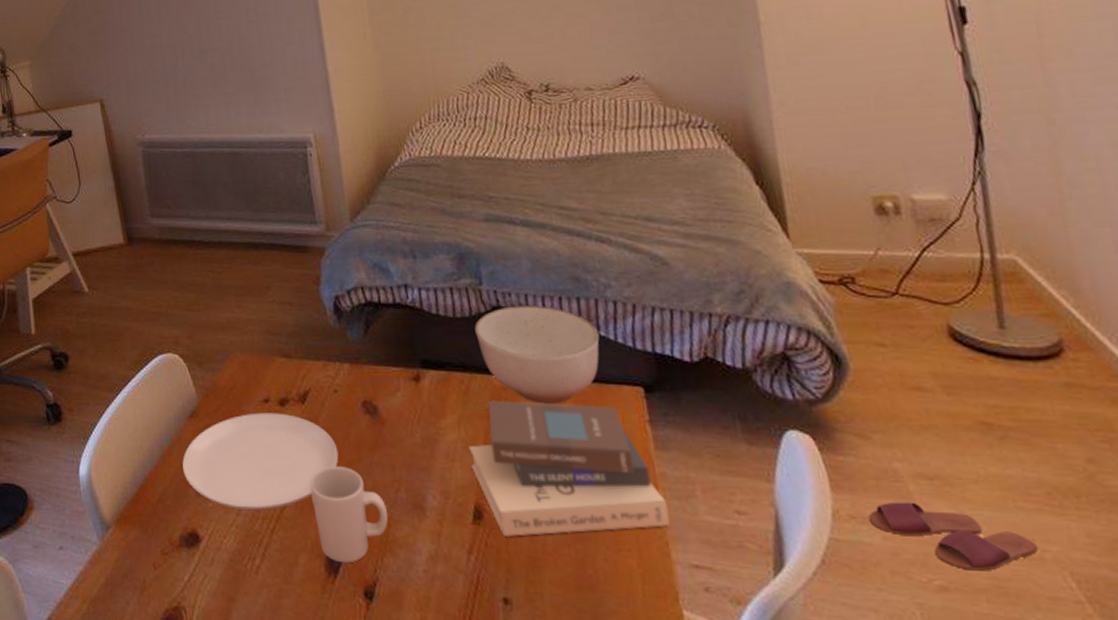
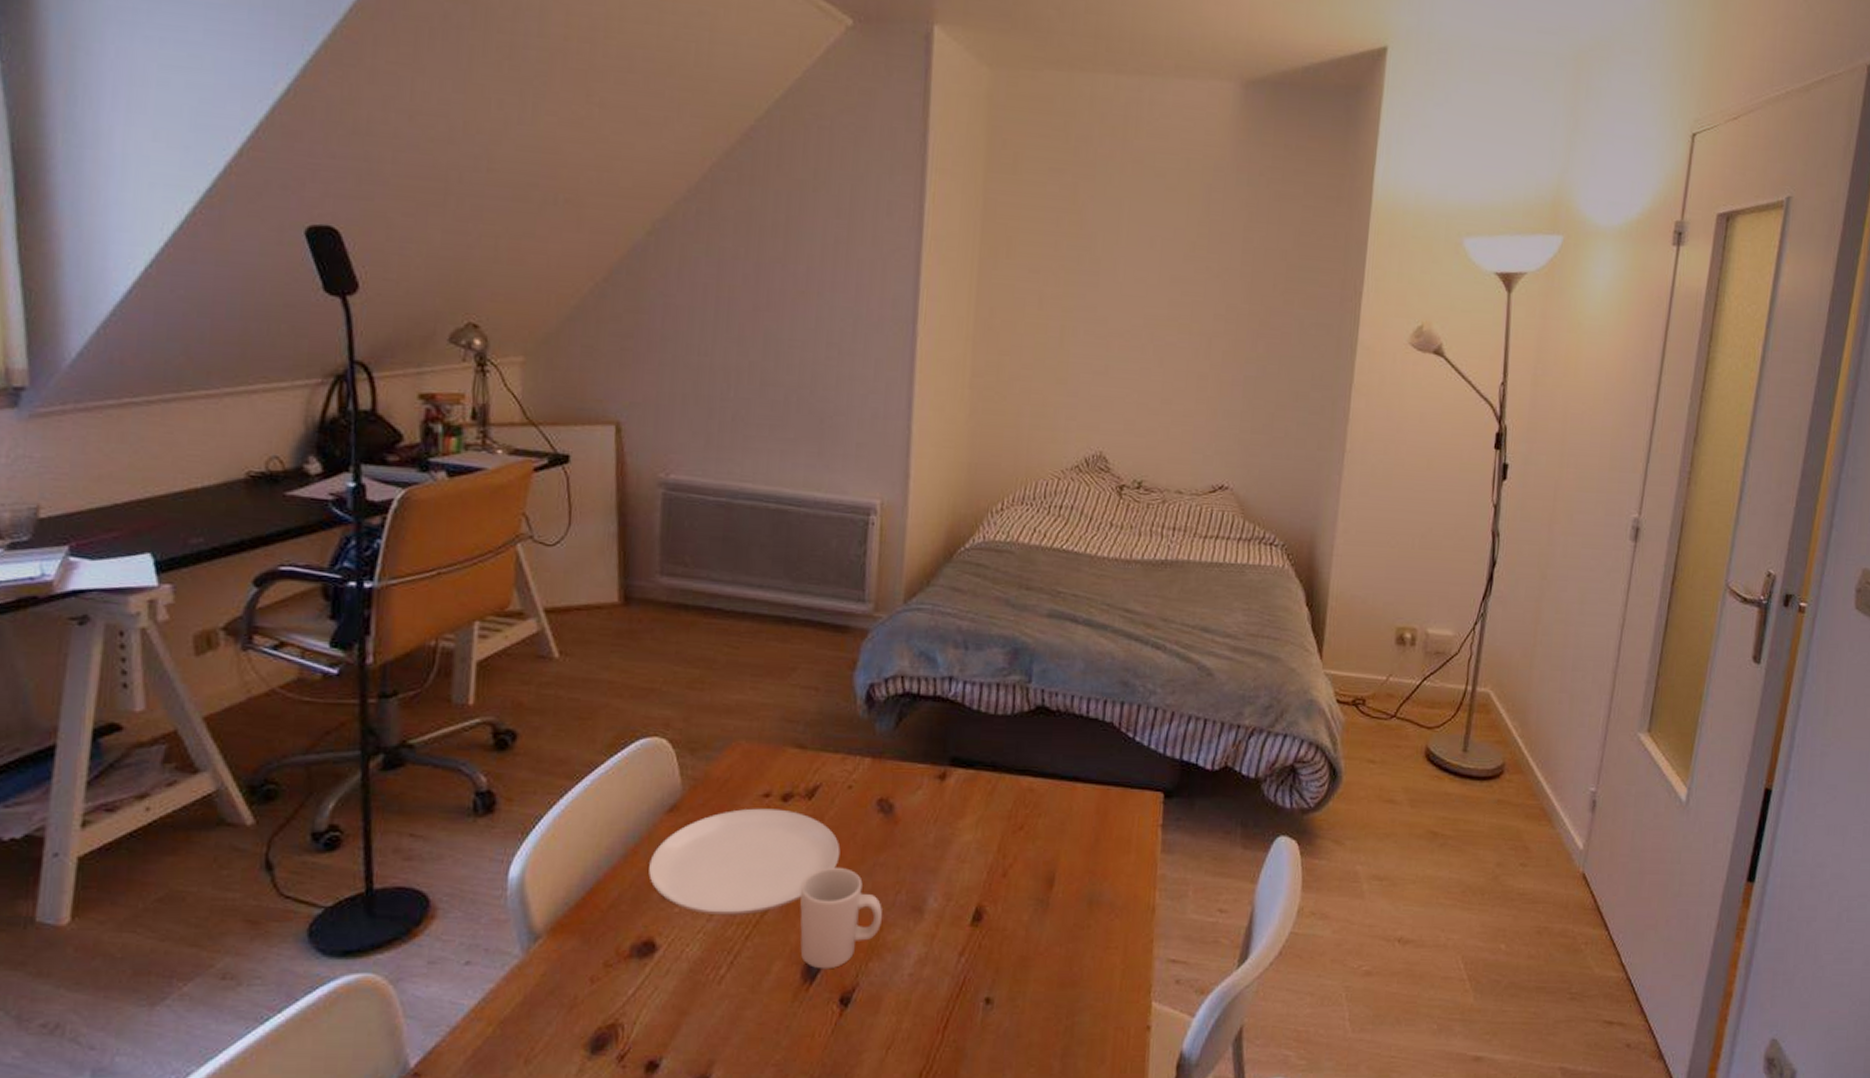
books: present [469,399,671,537] -> none [981,801,1161,937]
bowl: present [475,306,600,404] -> none [1014,707,1135,807]
slippers: present [869,501,1039,571] -> none [1326,899,1445,957]

